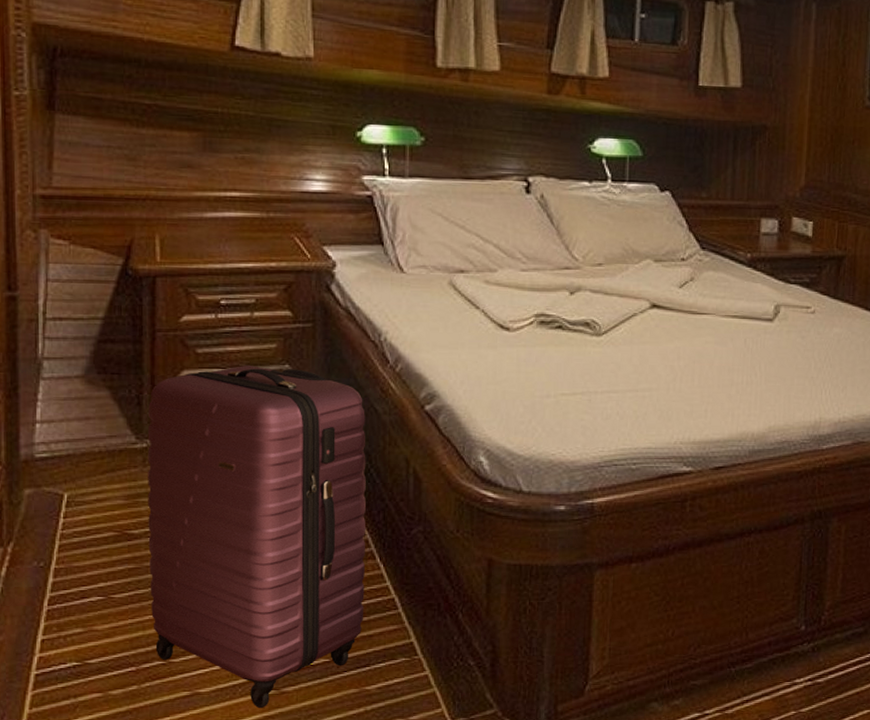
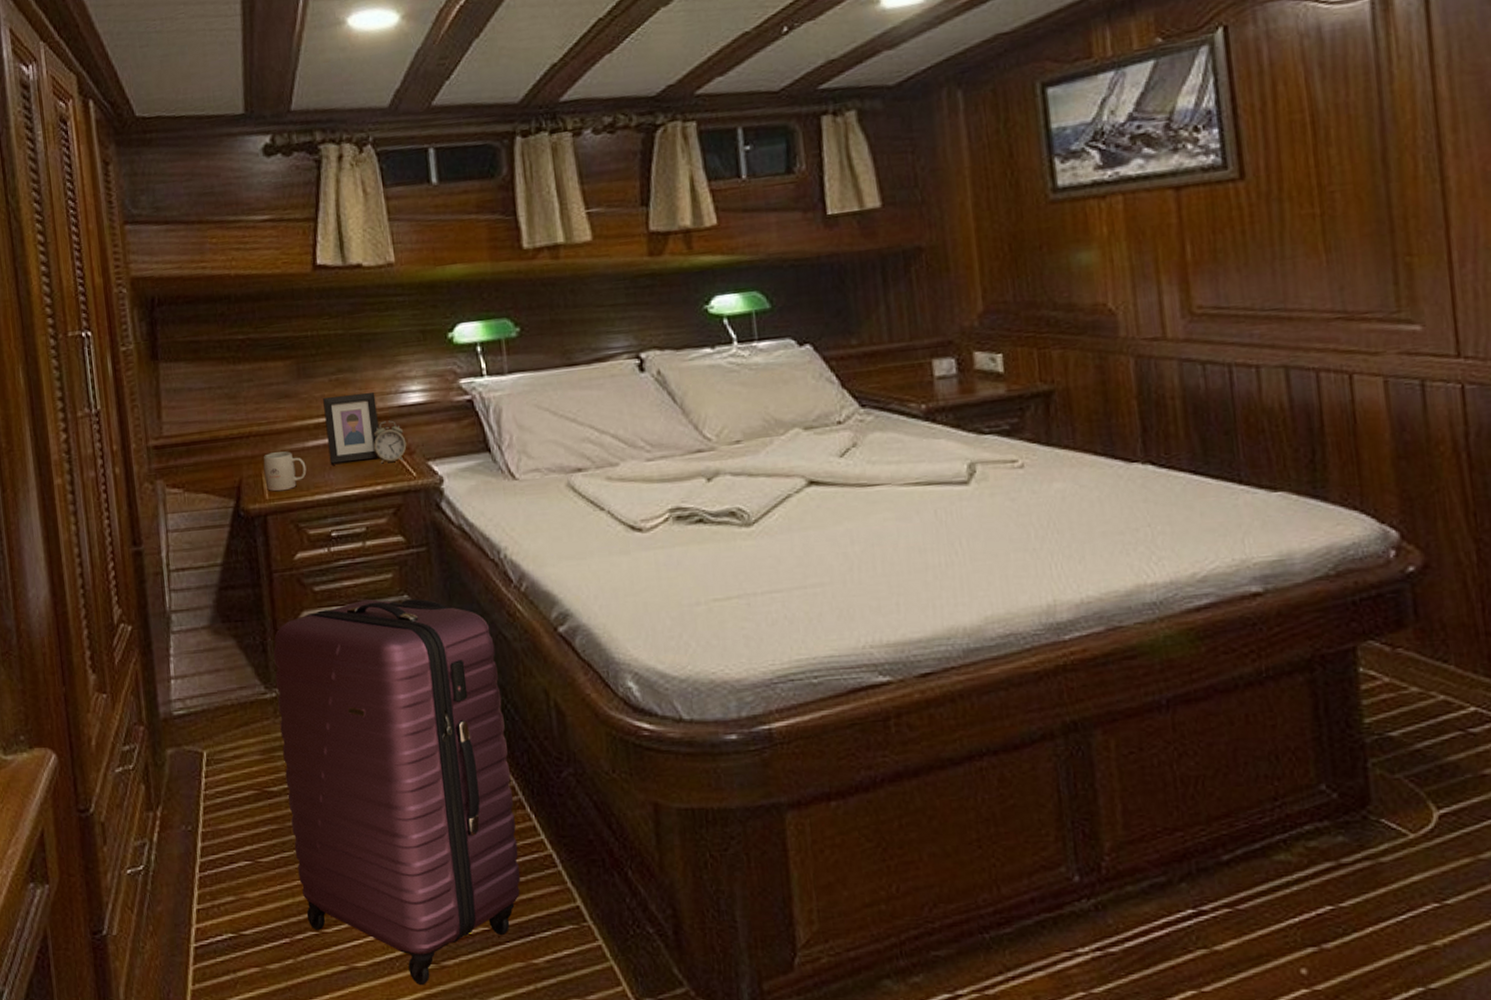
mug: none [158,218,202,256] -> present [263,451,307,492]
picture frame: none [227,173,279,239] -> present [323,393,380,465]
alarm clock: none [271,203,305,243] -> present [373,420,407,464]

